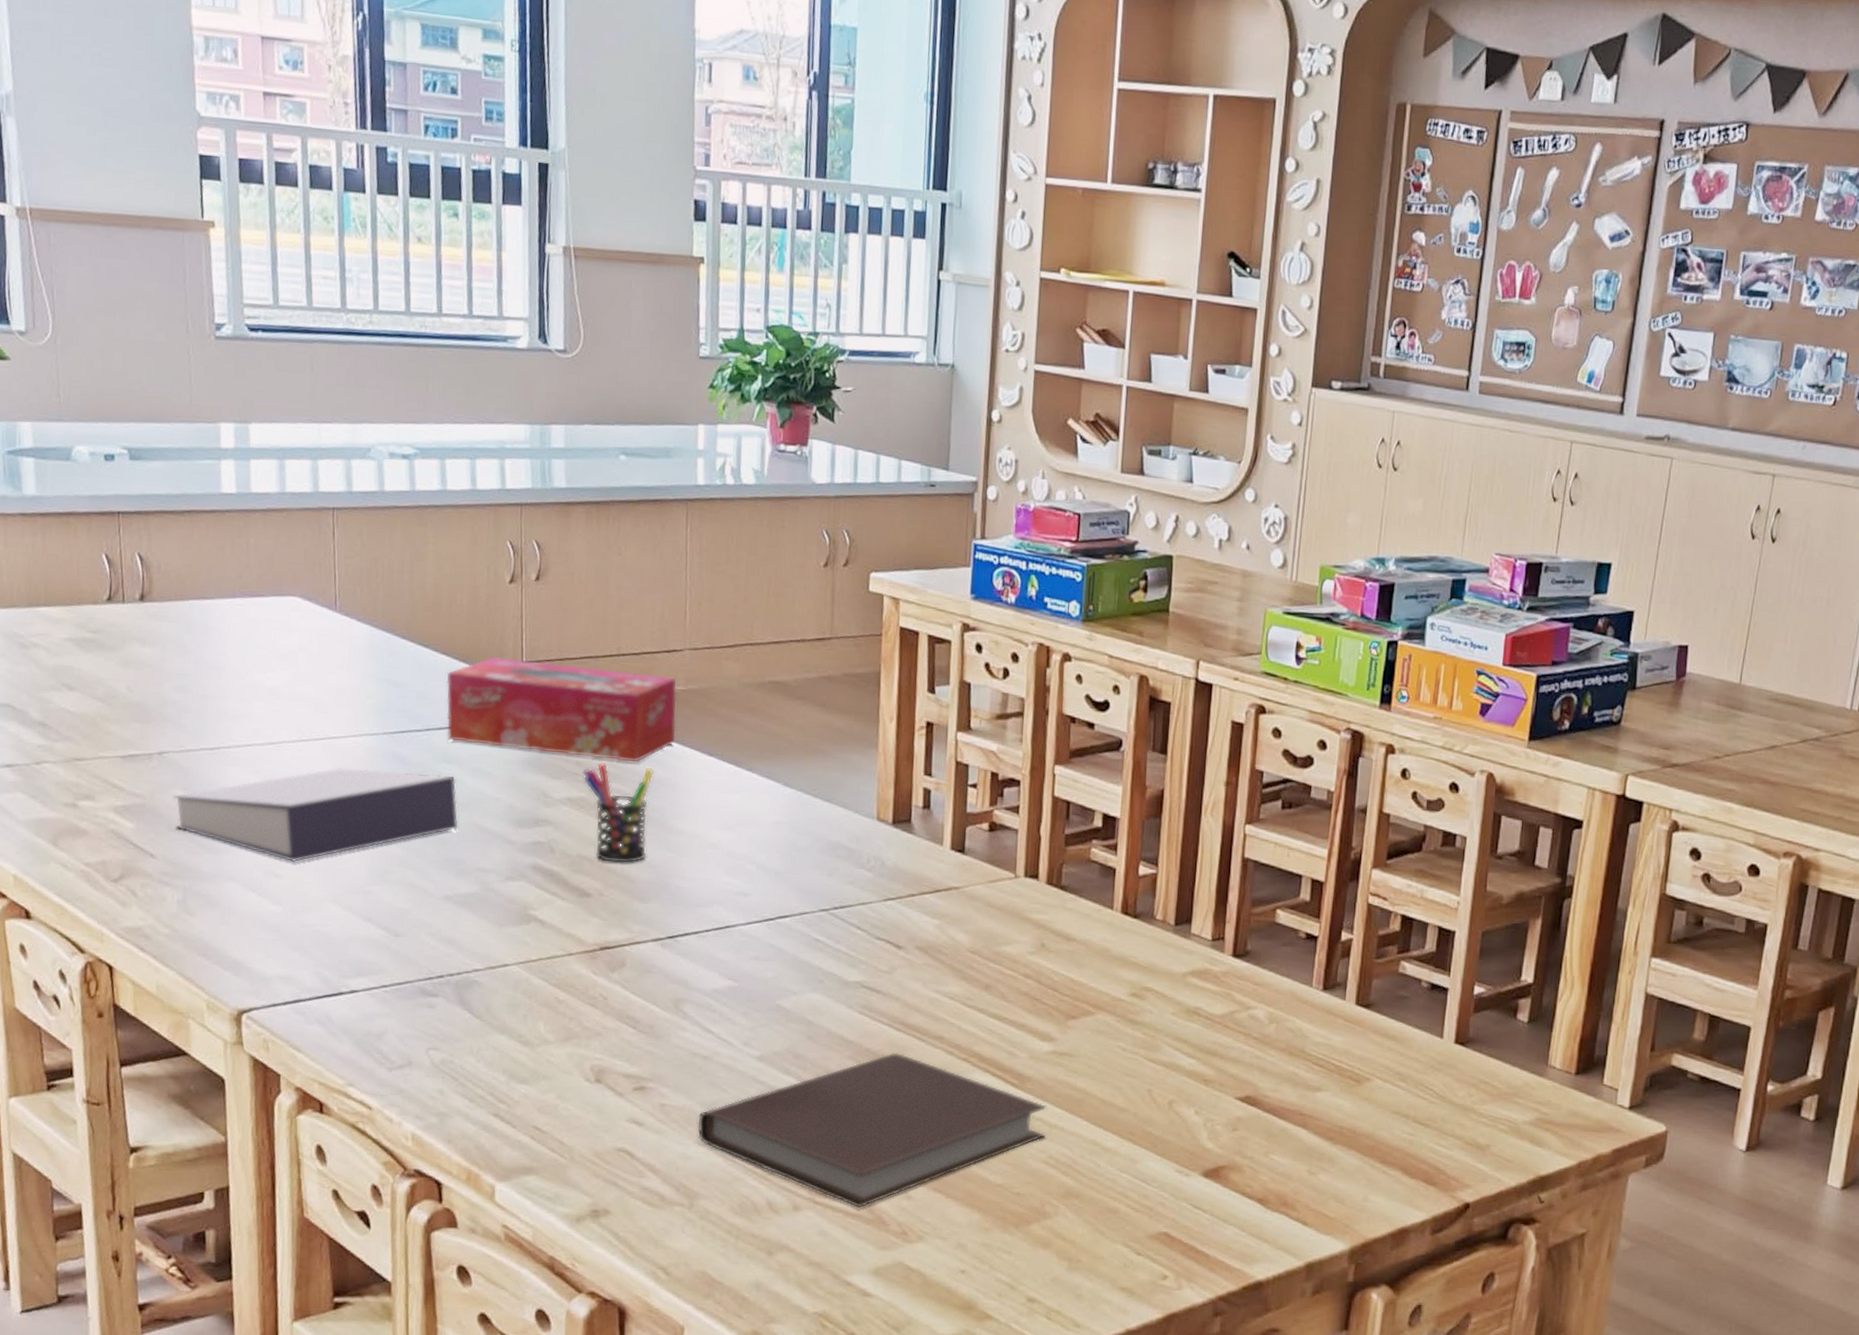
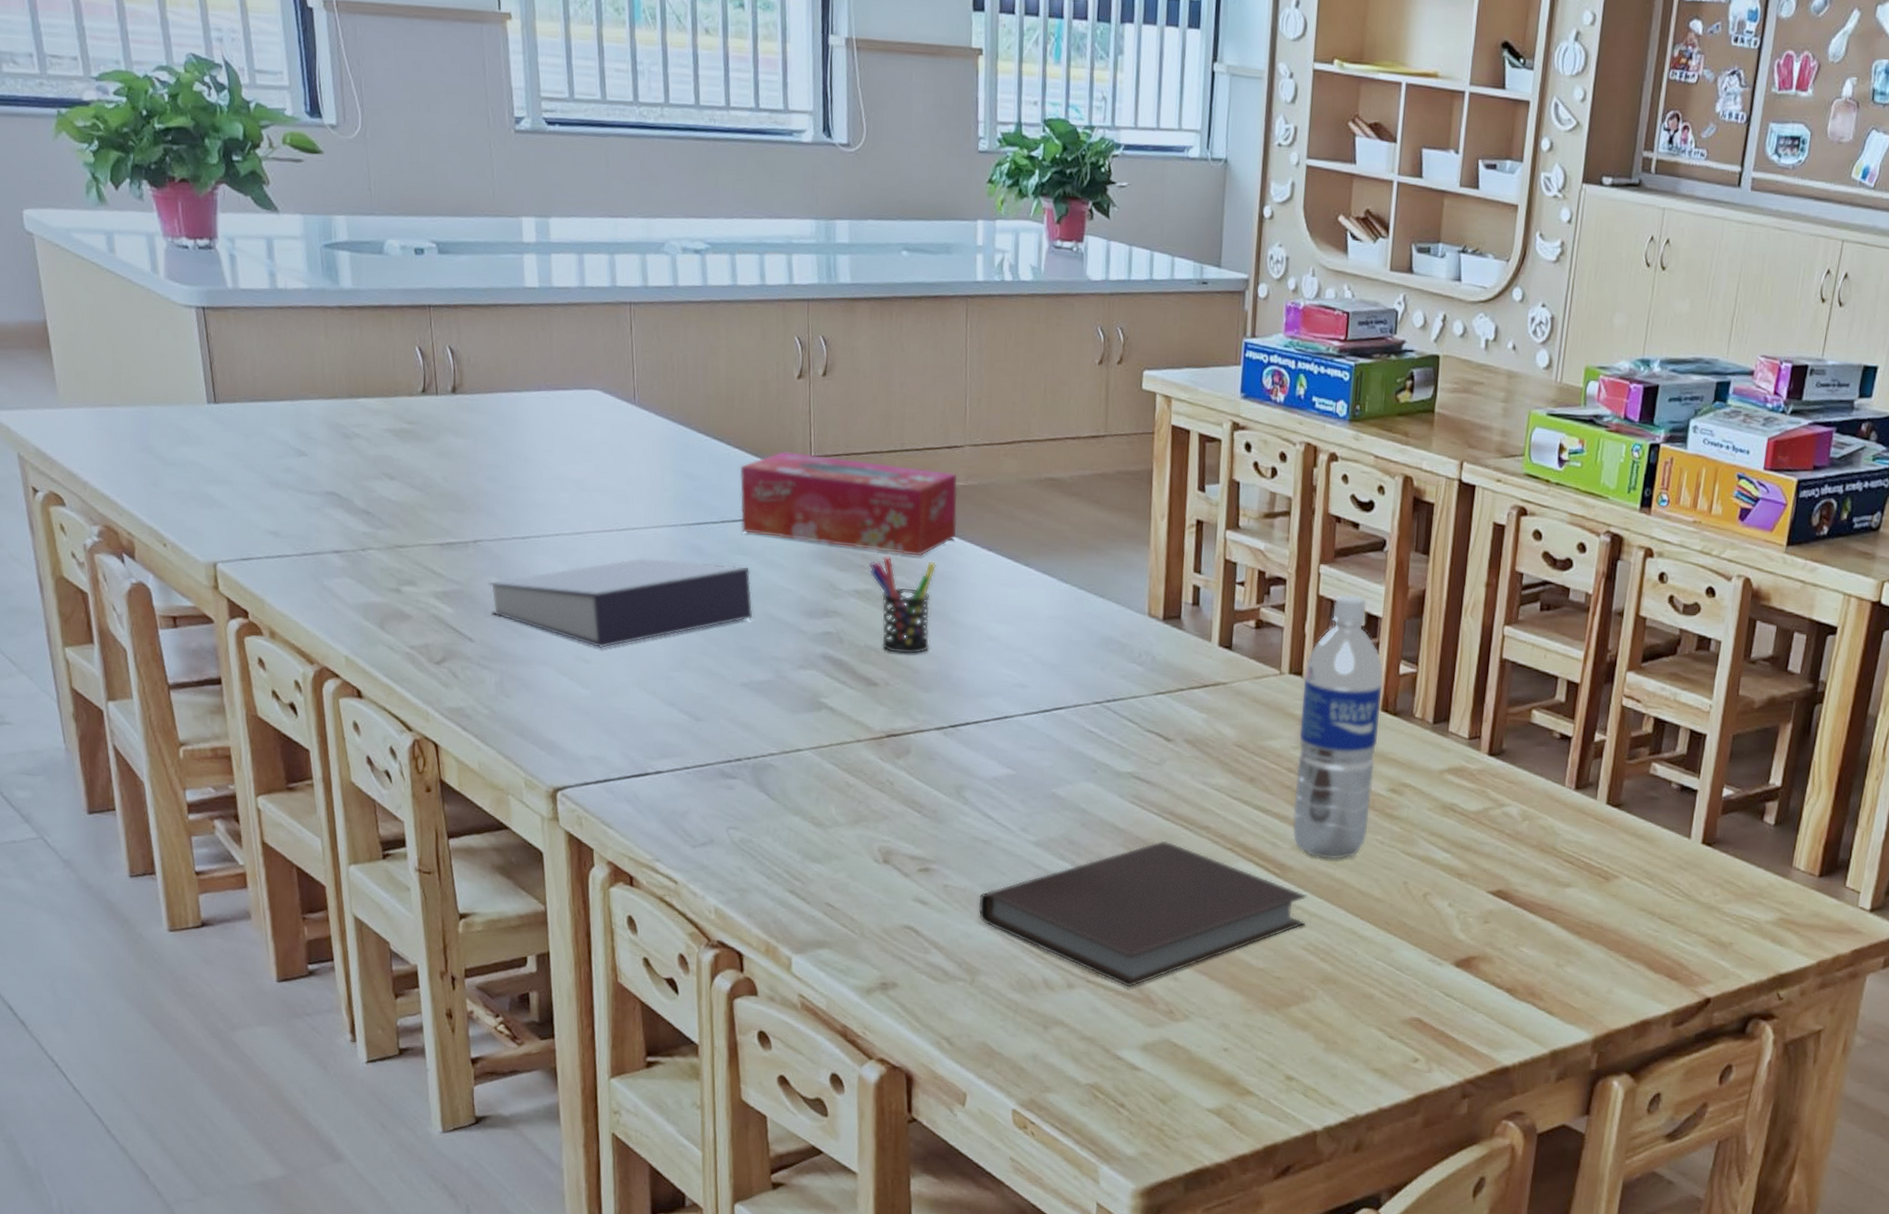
water bottle: none [1030,795,1123,1069] -> present [1292,594,1384,860]

